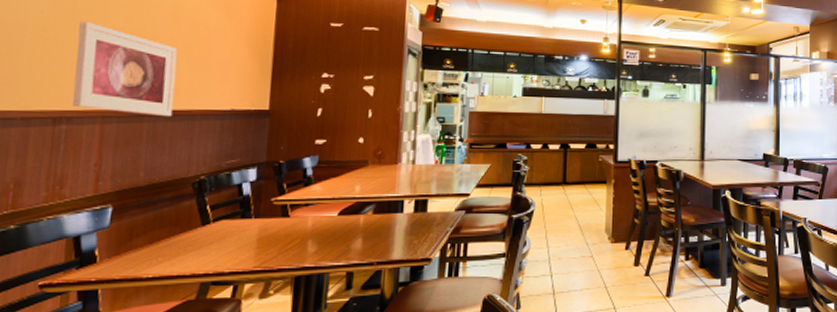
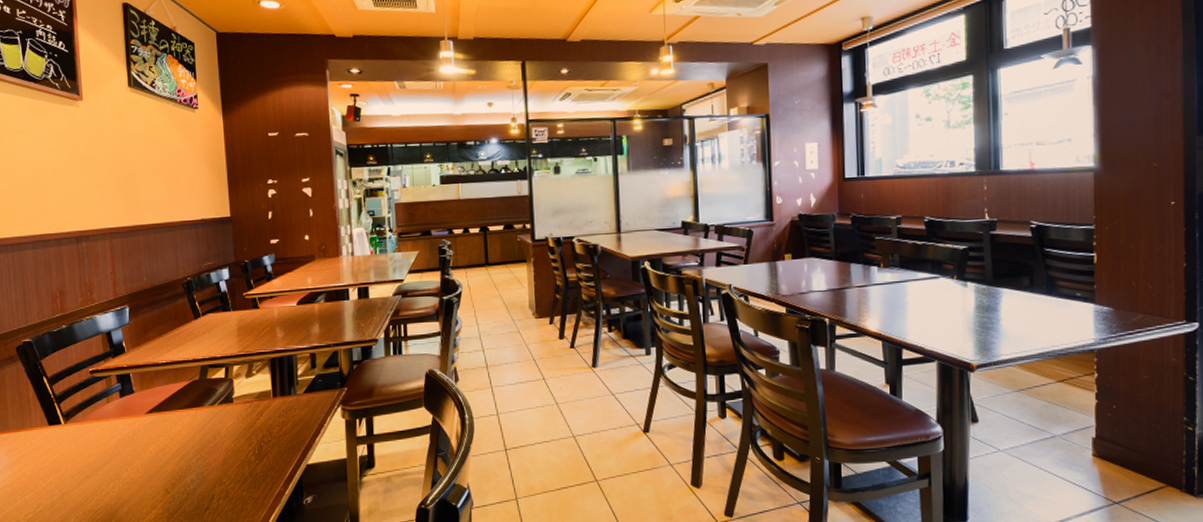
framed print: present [72,21,177,116] -> none [80,154,158,229]

